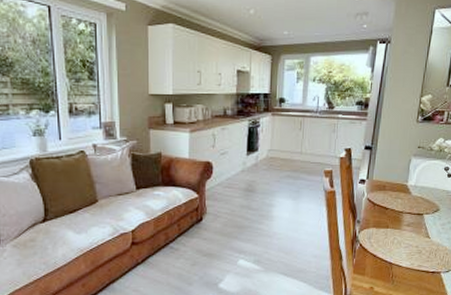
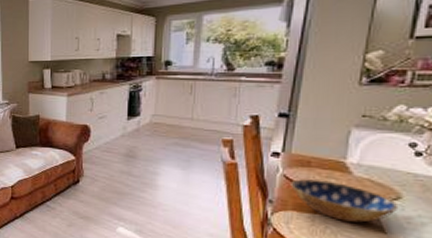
bowl: none [372,201,438,232] -> present [290,179,399,223]

